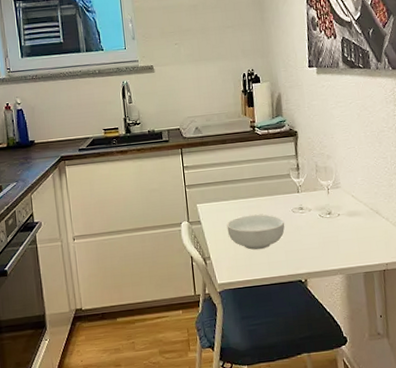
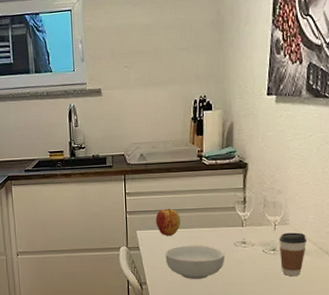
apple: none [214,179,240,208] -> present [155,208,180,236]
coffee cup: none [332,194,359,239] -> present [279,232,308,277]

